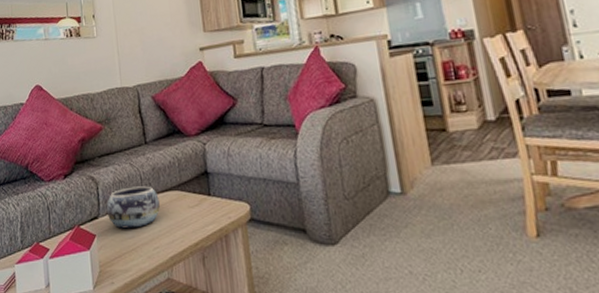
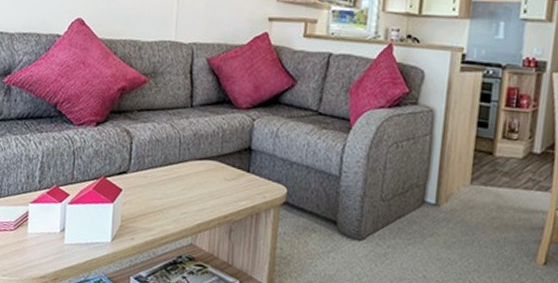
decorative bowl: present [106,186,160,229] -> none [137,148,196,190]

